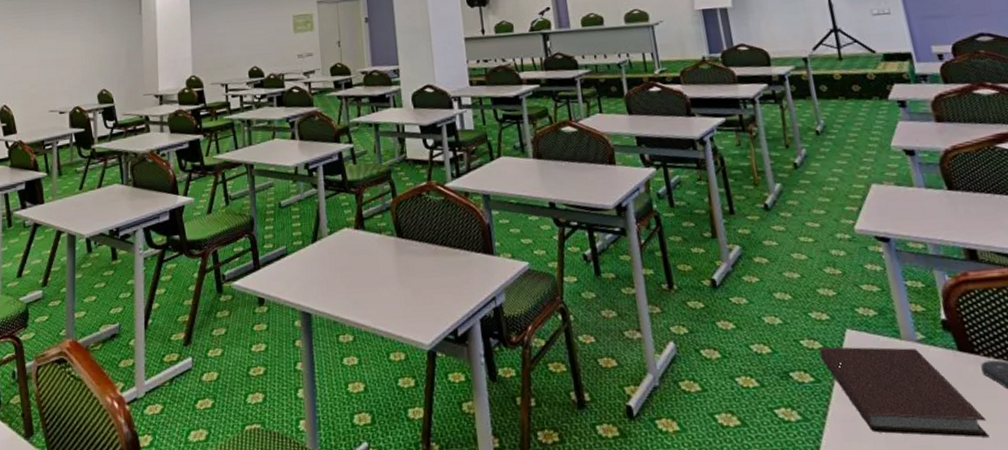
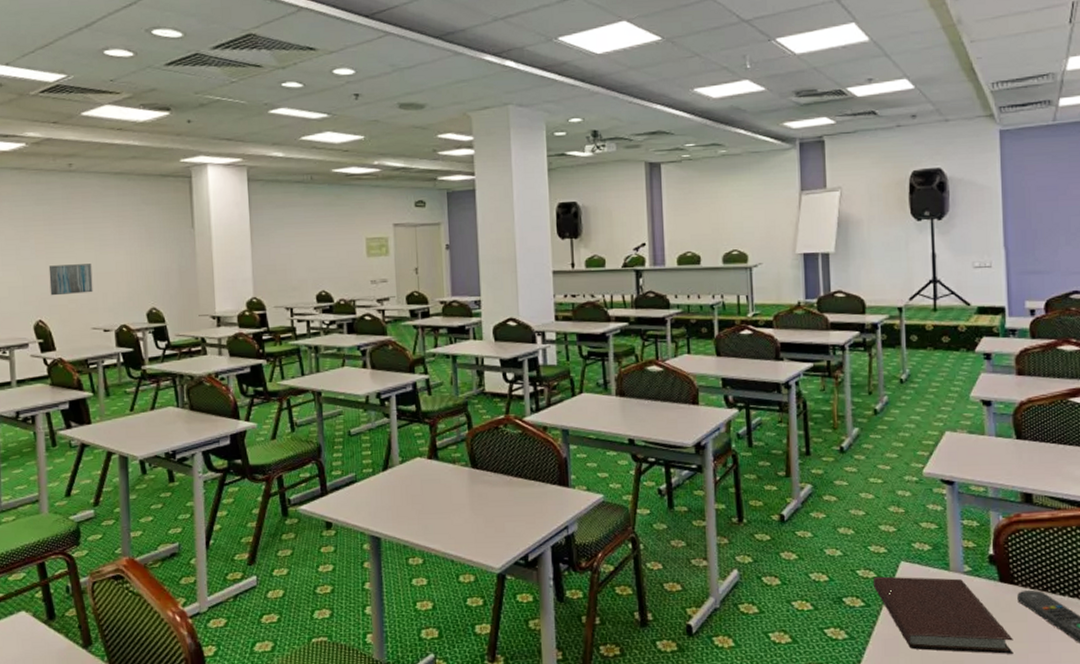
wall art: none [15,51,52,82] -> present [48,264,93,296]

